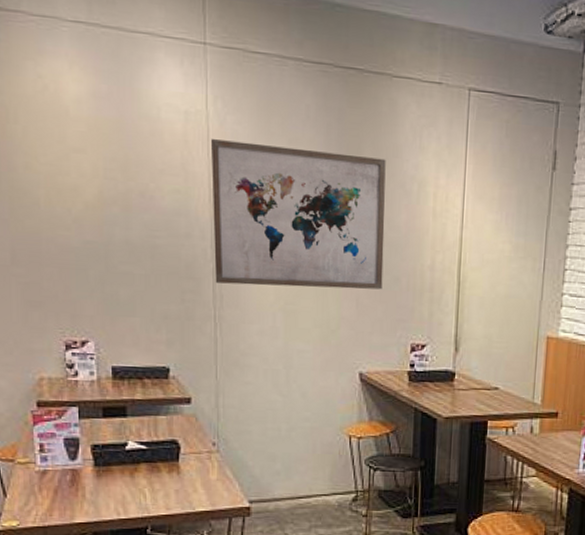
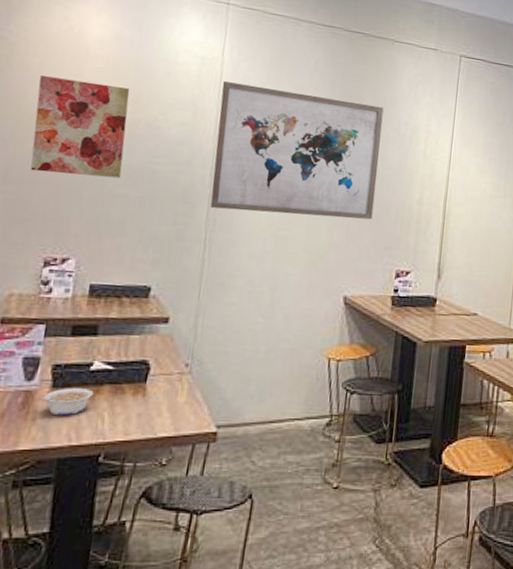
wall art: none [25,145,123,256] -> present [30,75,130,179]
legume: none [84,466,132,492] -> present [38,388,94,416]

